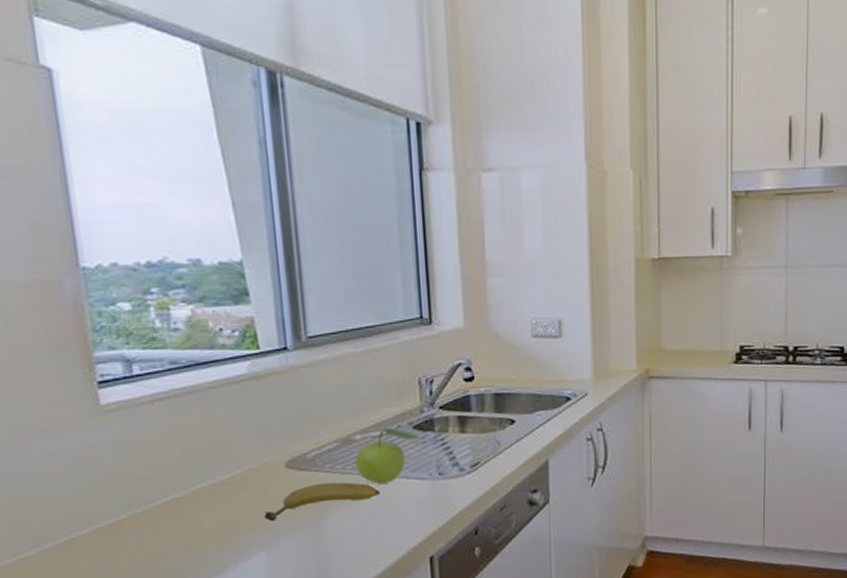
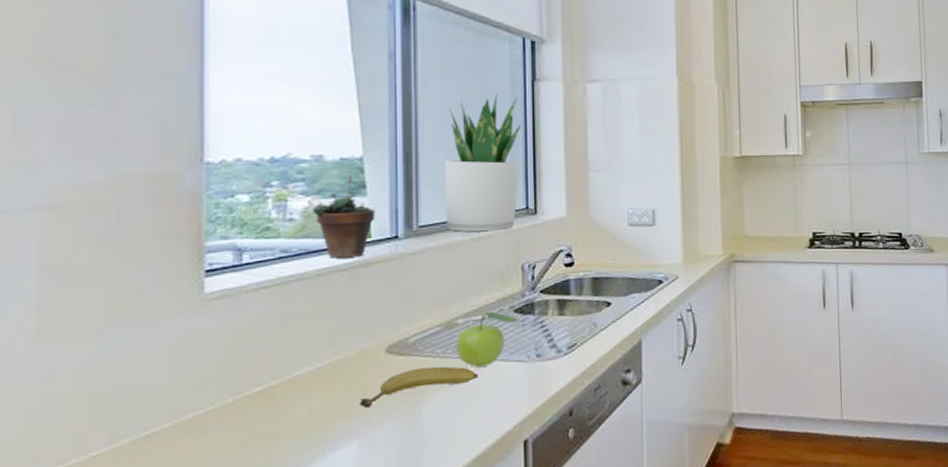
succulent plant: none [196,280,262,371] -> present [313,174,376,259]
planter: none [329,187,411,344] -> present [444,94,521,233]

